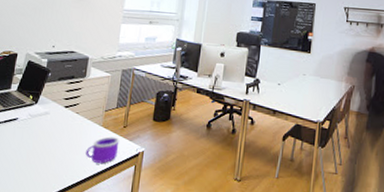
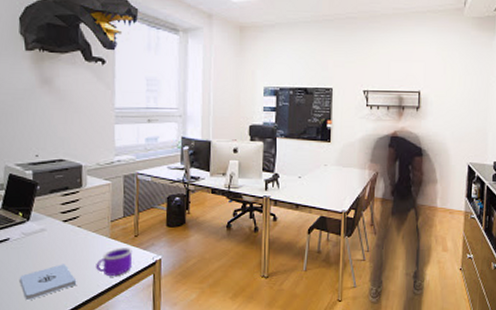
notepad: none [19,146,67,178] -> present [19,264,77,300]

